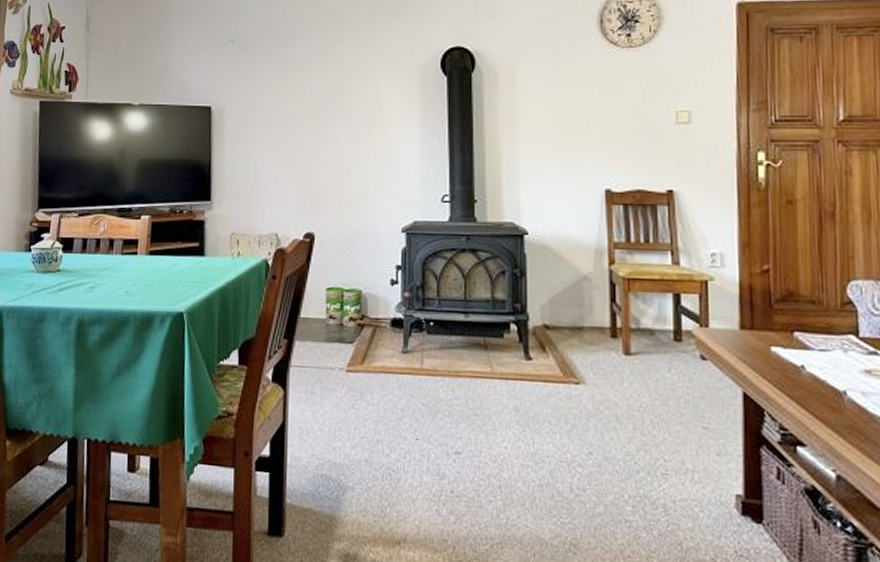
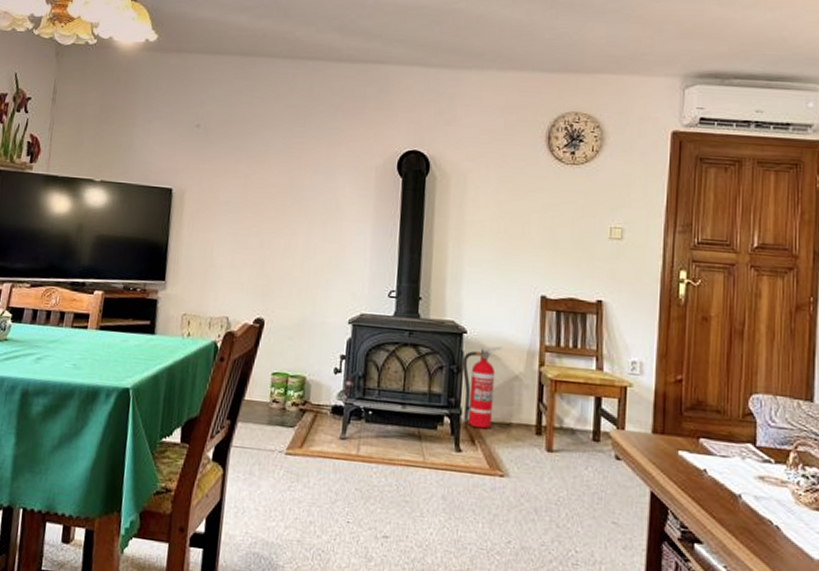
fire extinguisher: none [525,246,569,335] -> present [462,346,503,429]

